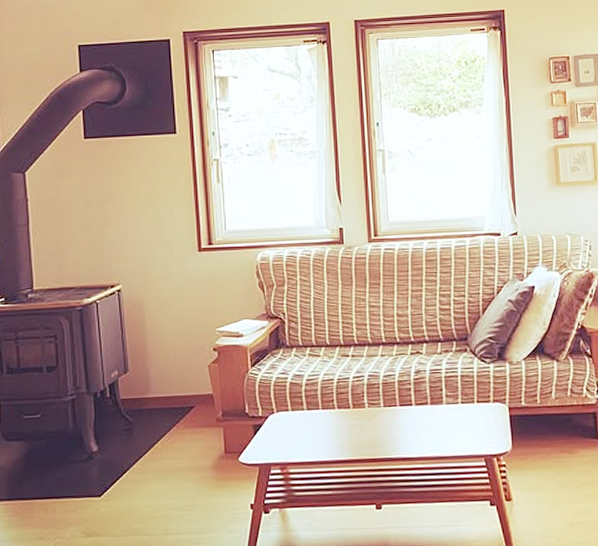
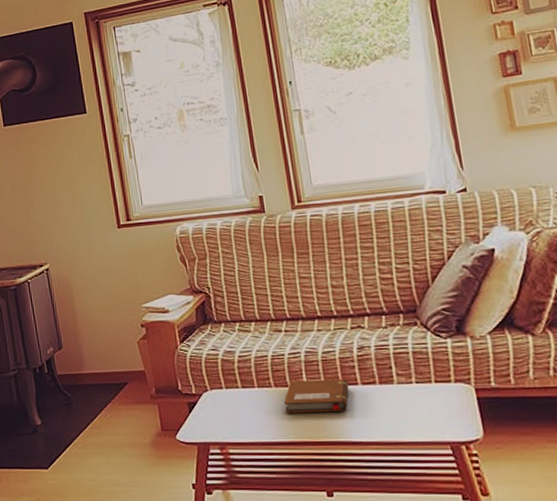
notebook: none [345,400,404,433] -> present [284,378,349,413]

